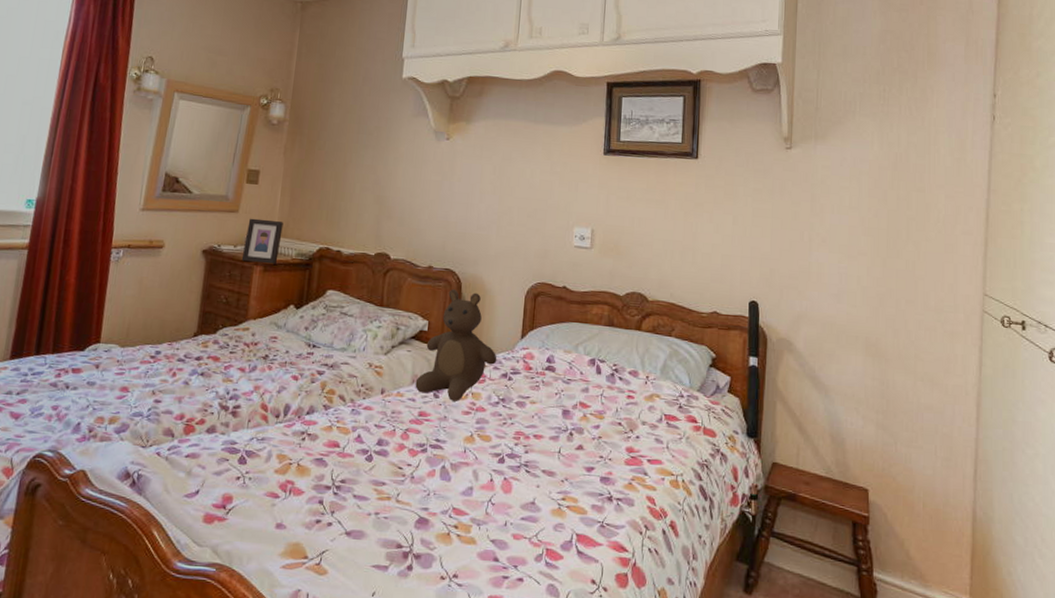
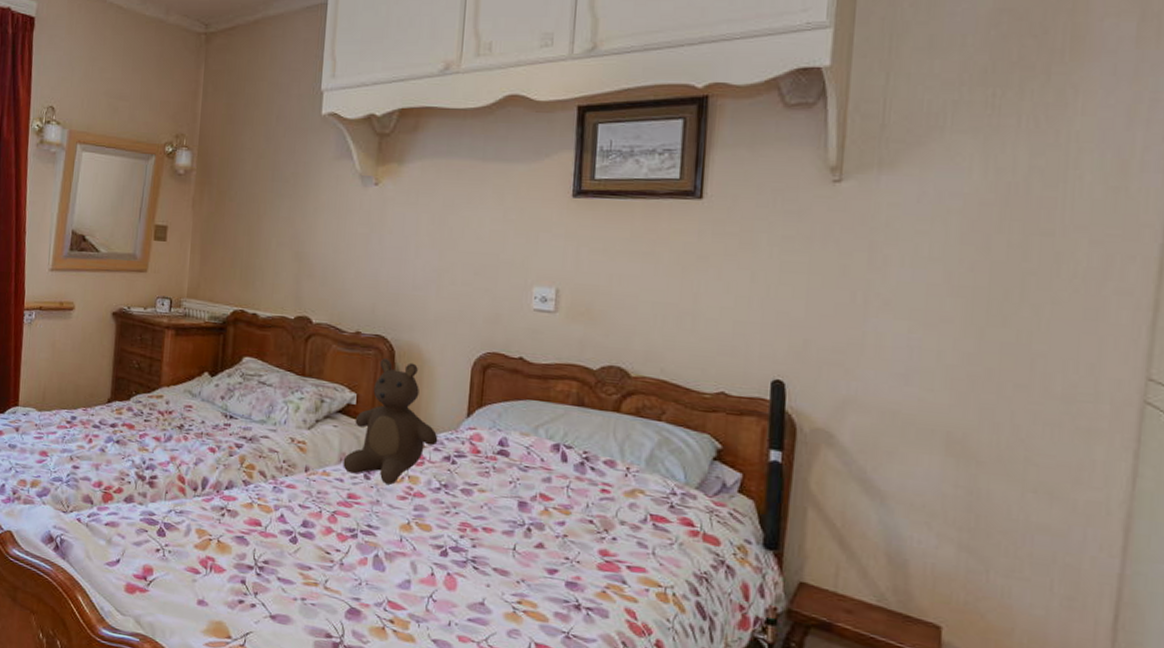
picture frame: present [241,218,283,264] -> none [152,278,194,328]

